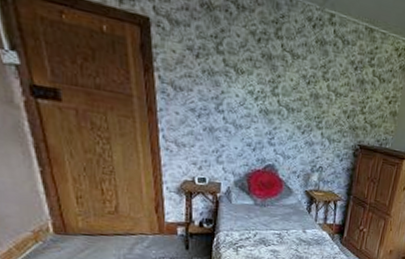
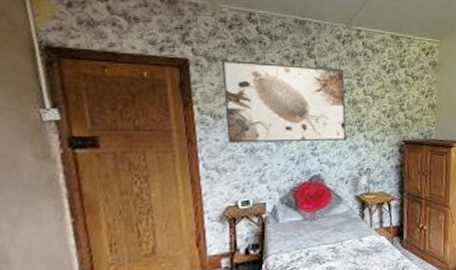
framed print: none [184,25,311,135] -> present [221,60,346,143]

